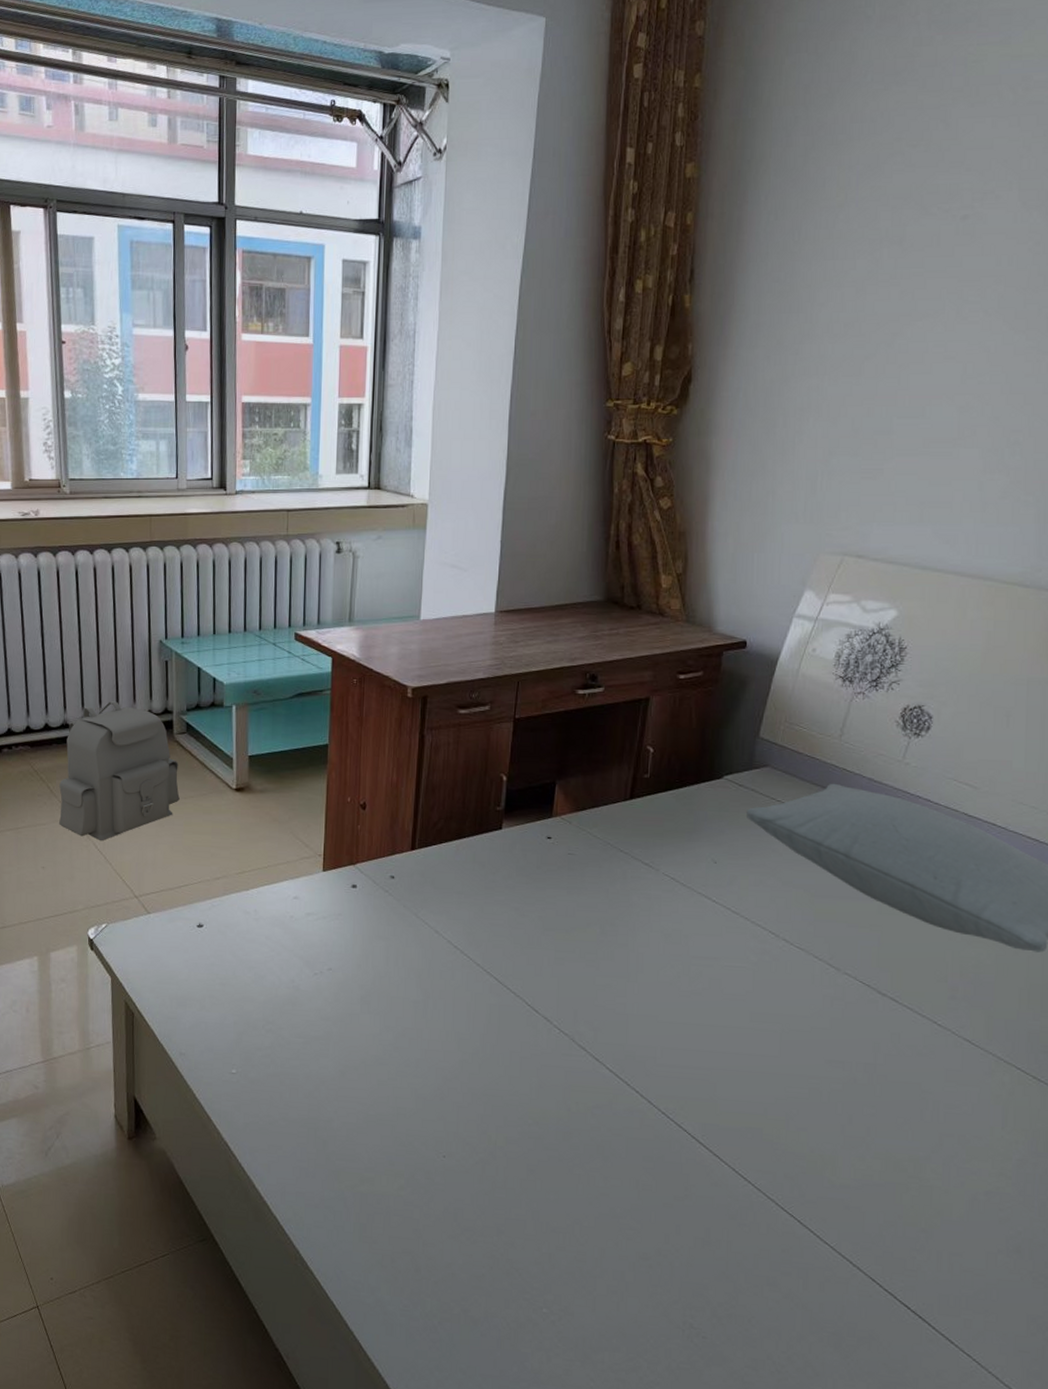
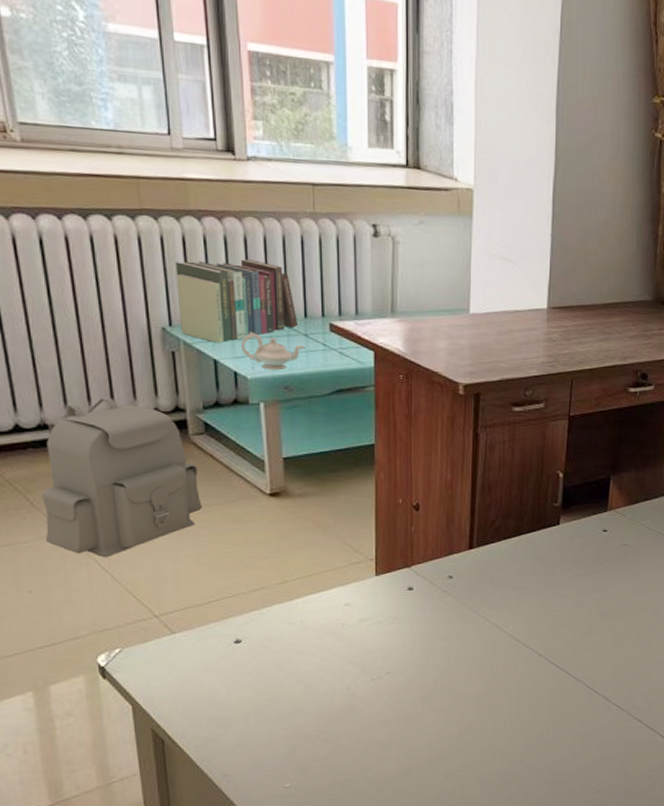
books: none [173,579,268,653] -> present [175,259,298,344]
teapot: none [221,642,273,676] -> present [241,331,305,371]

